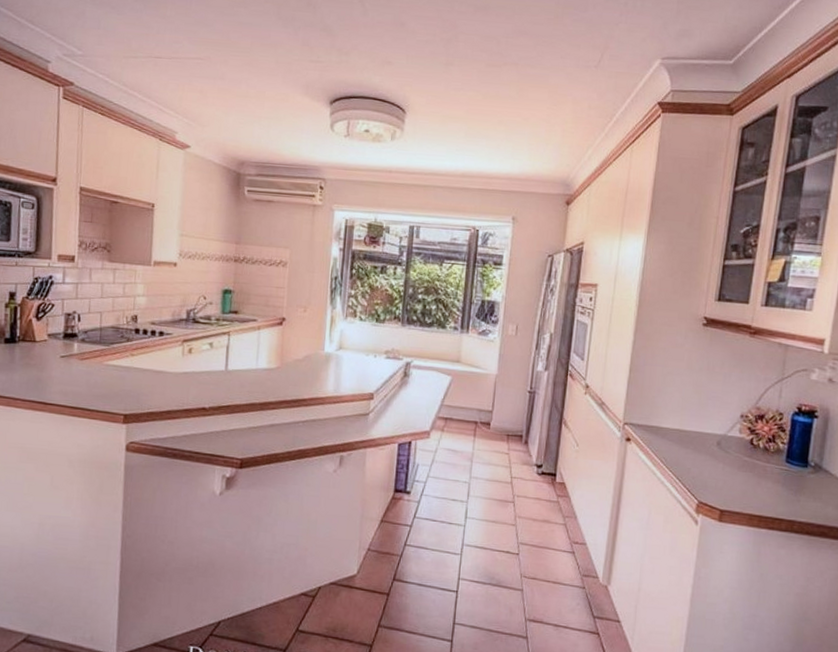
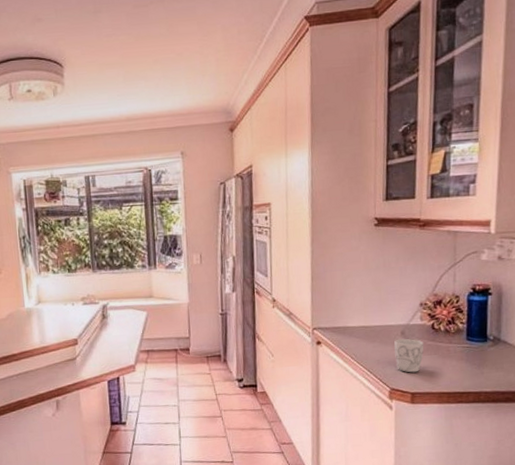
mug: none [707,449,740,488] -> present [394,338,424,373]

